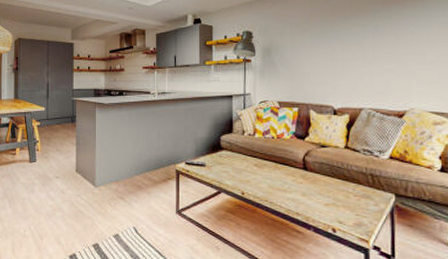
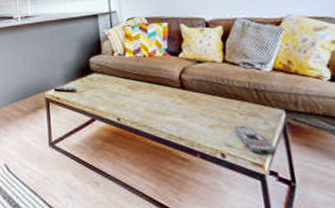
remote control: none [346,205,382,232] -> present [233,125,276,154]

